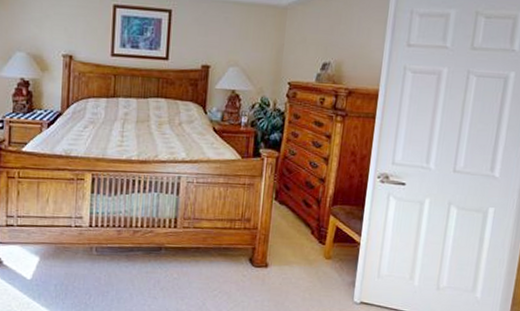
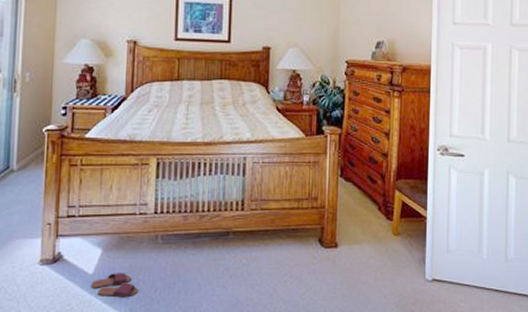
slippers: none [29,279,73,302] -> present [91,273,138,298]

